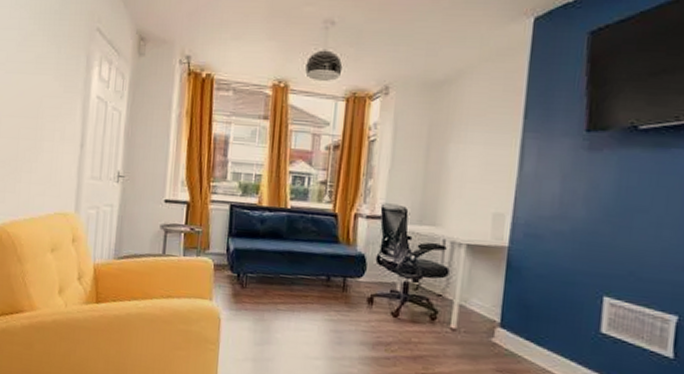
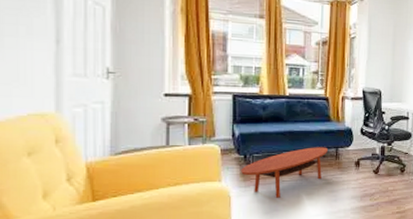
coffee table: none [233,272,333,329] -> present [241,147,328,198]

